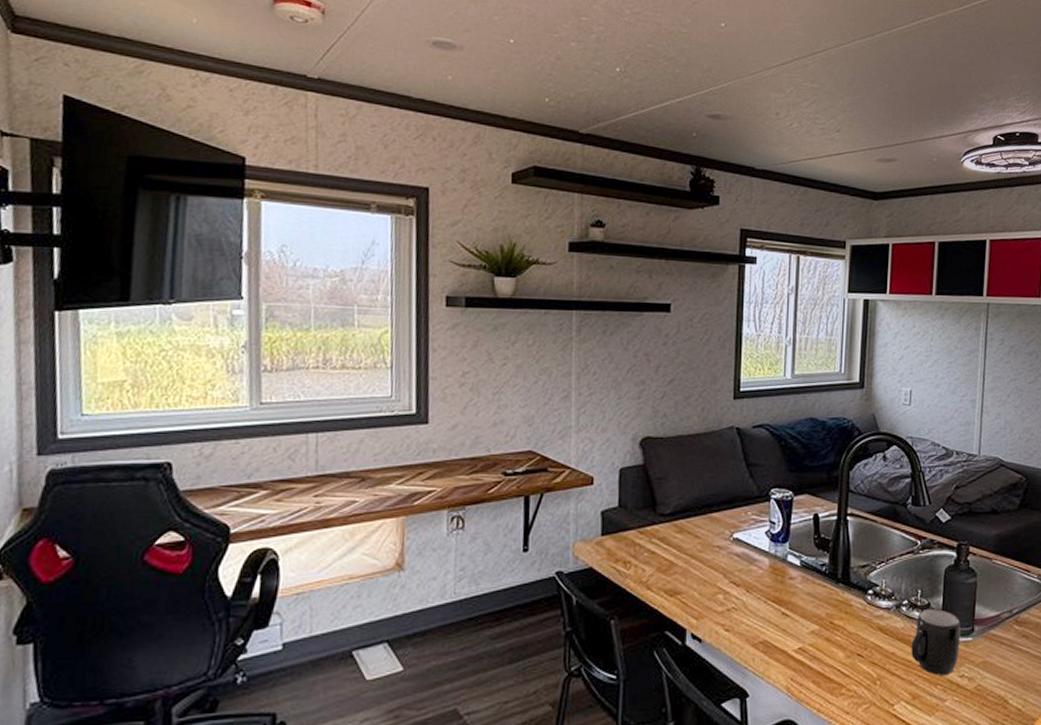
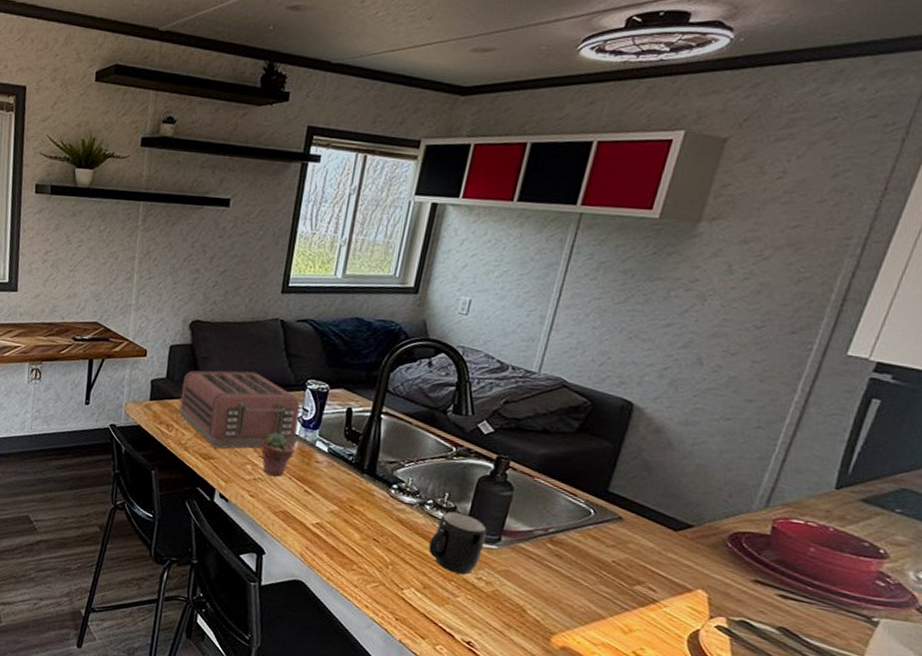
toaster: none [635,487,769,581] -> present [178,370,300,449]
potted succulent: none [731,551,766,603] -> present [260,431,294,477]

